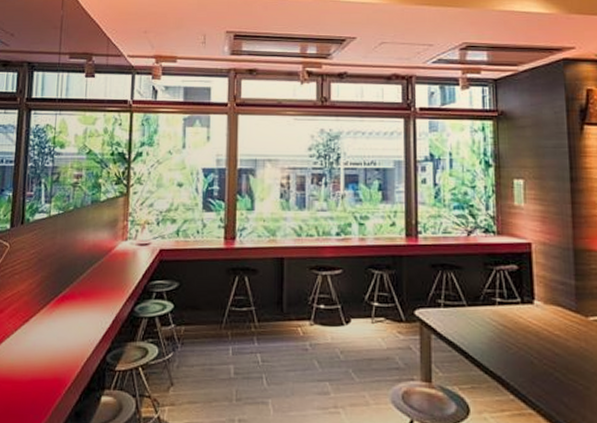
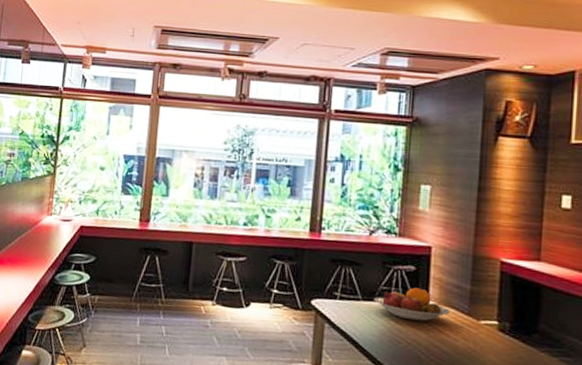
fruit bowl: none [479,287,558,323] -> present [373,287,450,322]

